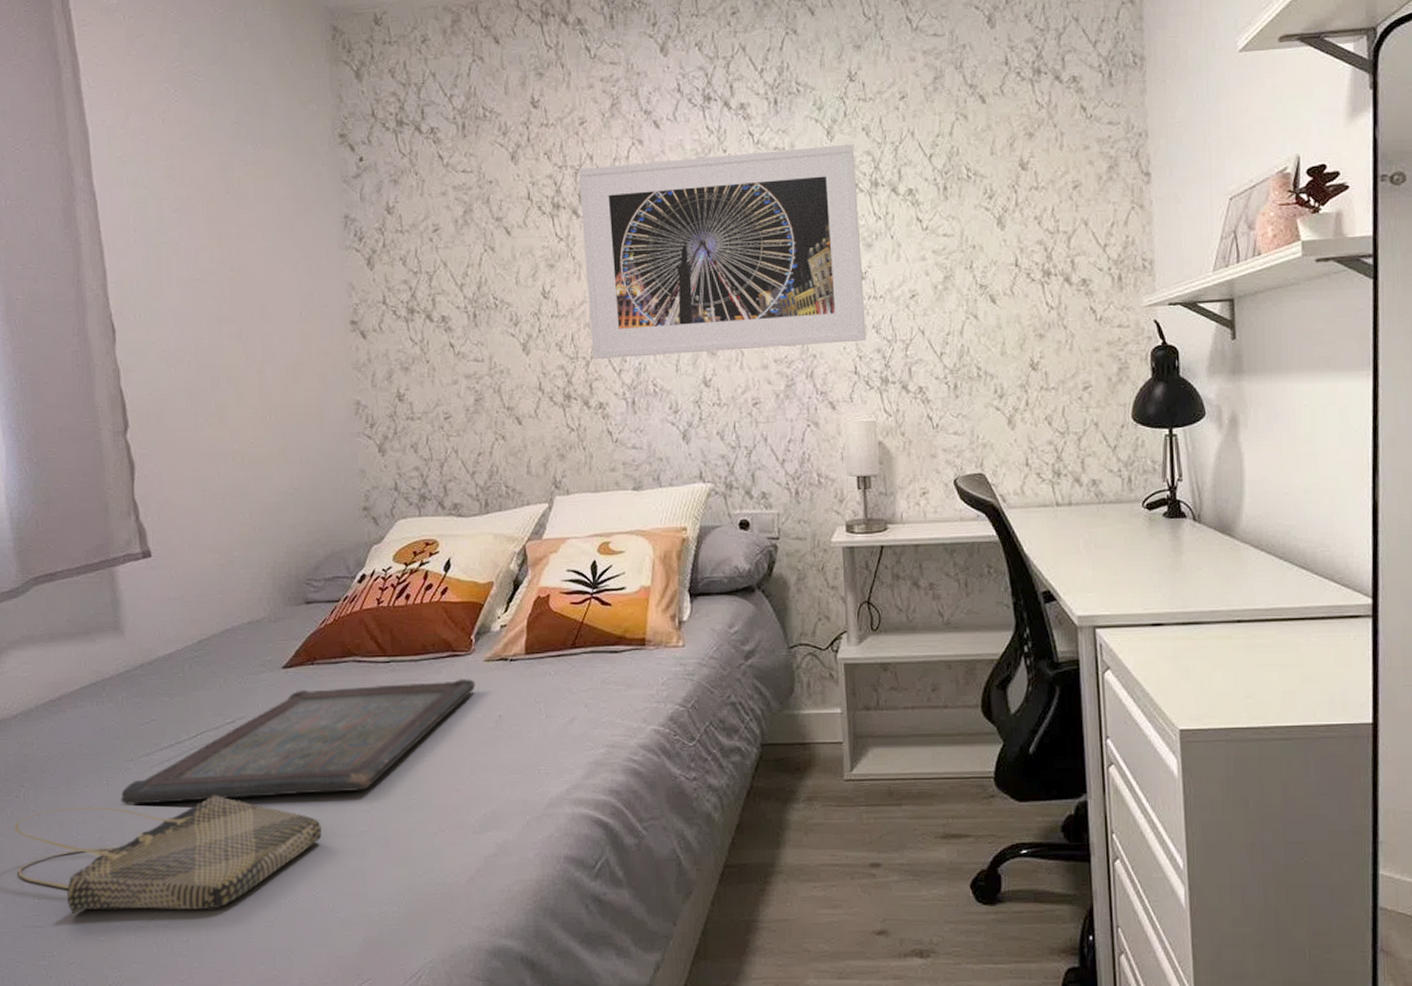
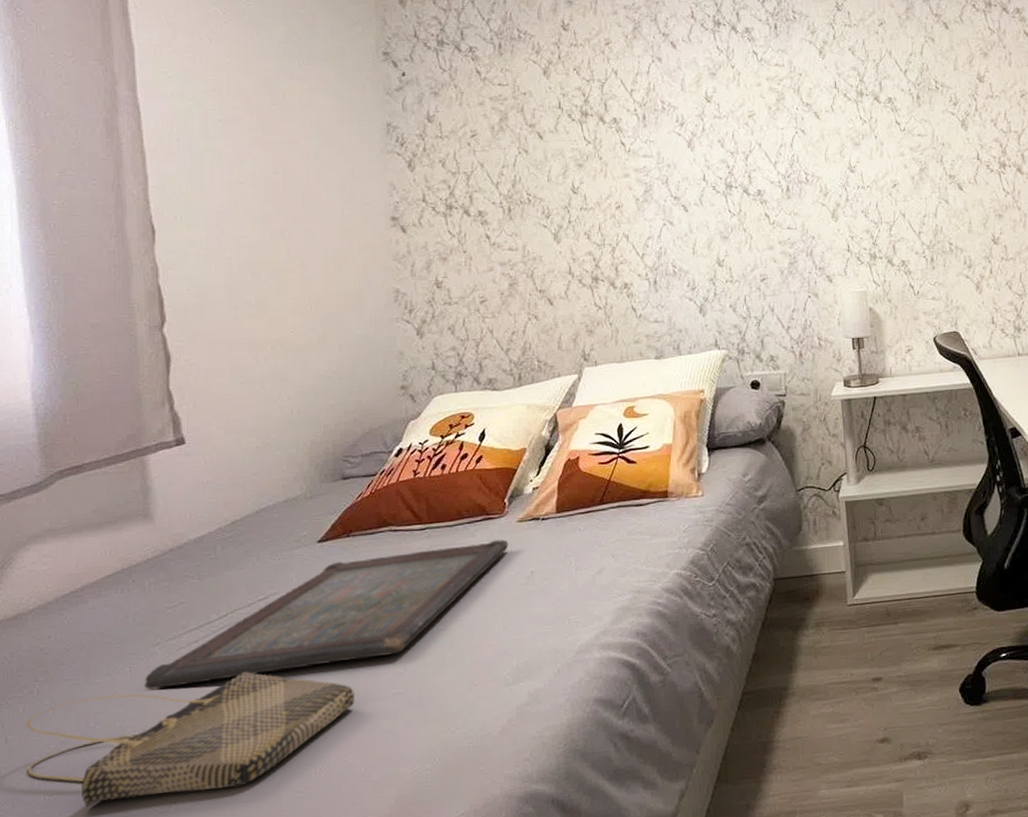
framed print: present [578,143,866,359] -> none [604,61,857,245]

